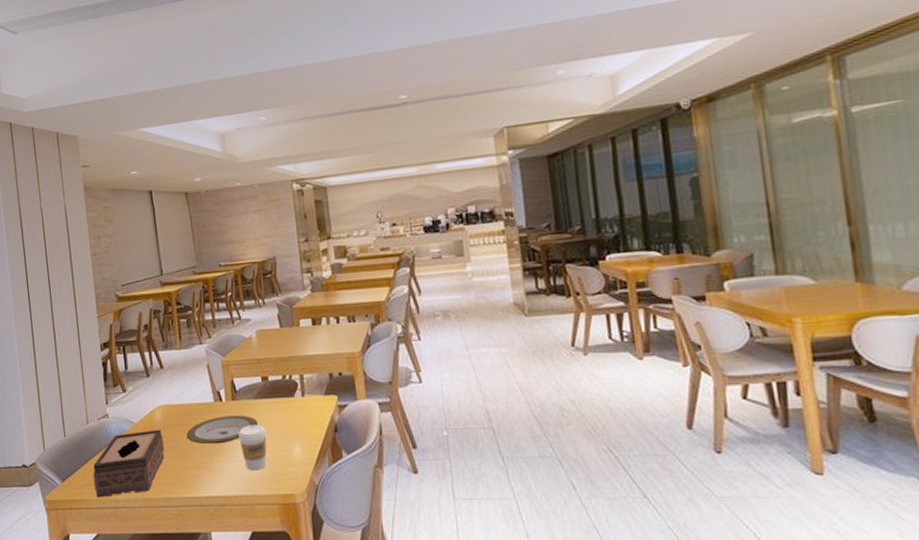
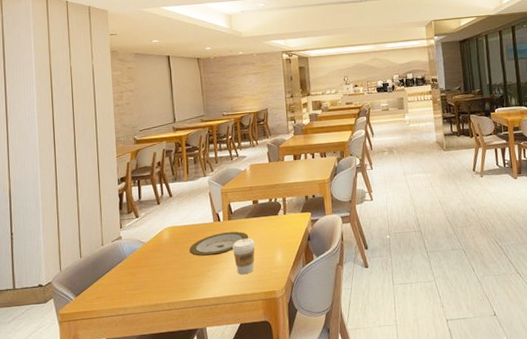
tissue box: present [93,429,165,498] -> none [105,246,170,308]

